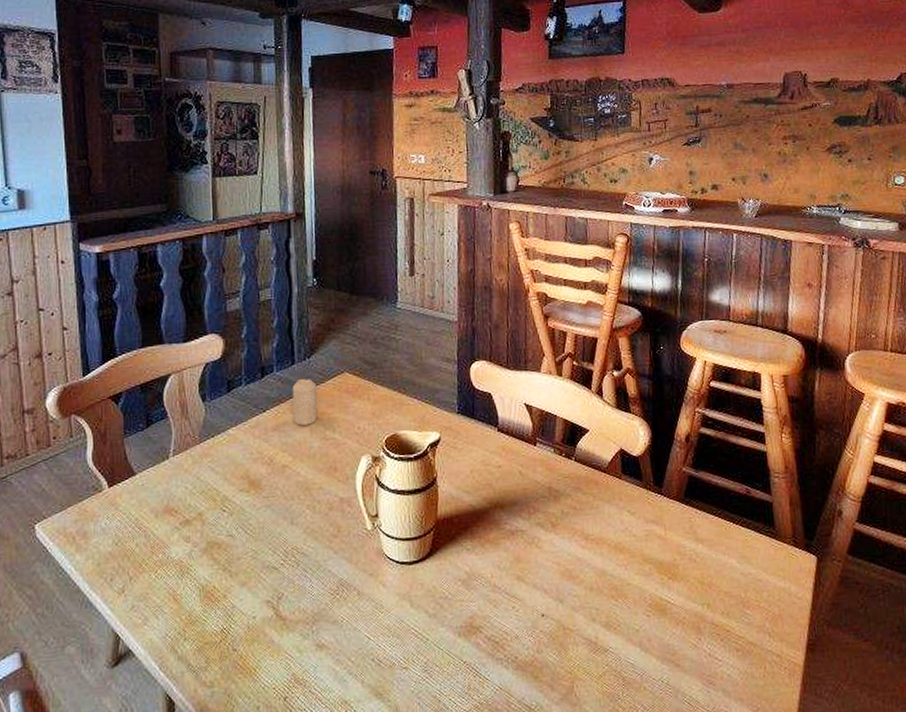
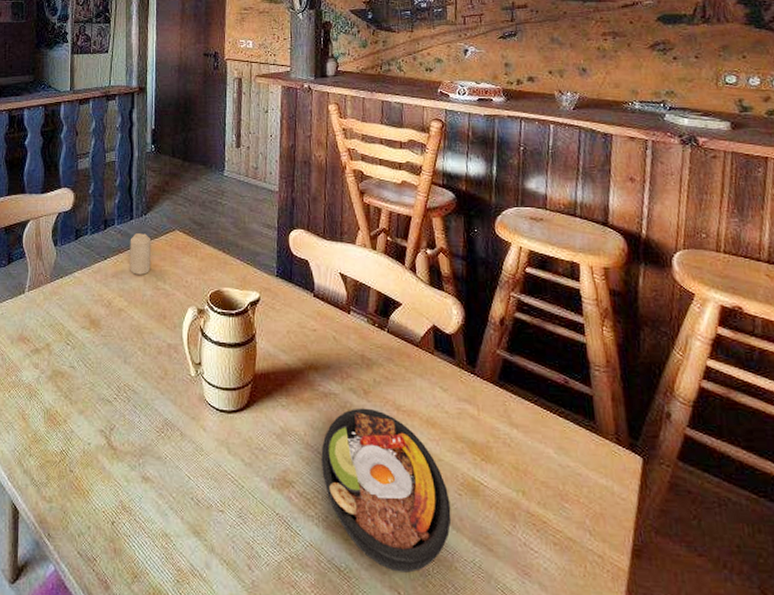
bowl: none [509,541,640,702] -> present [321,408,452,573]

